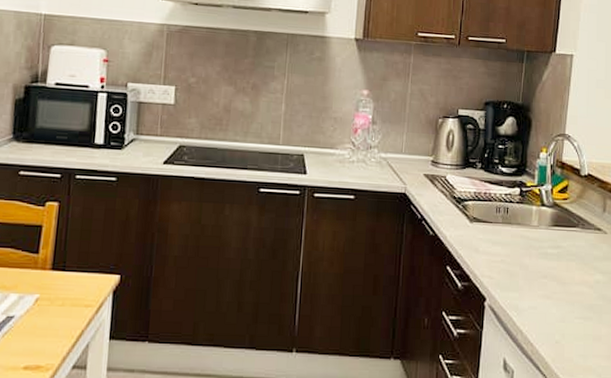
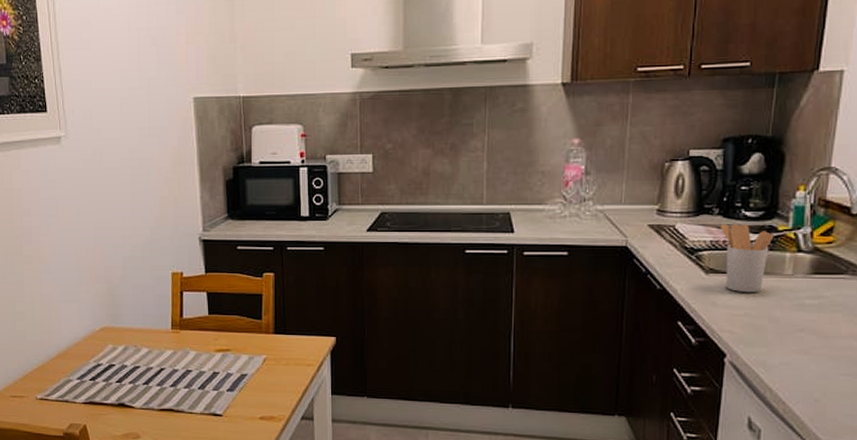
utensil holder: none [482,177,524,242] -> present [720,224,774,293]

